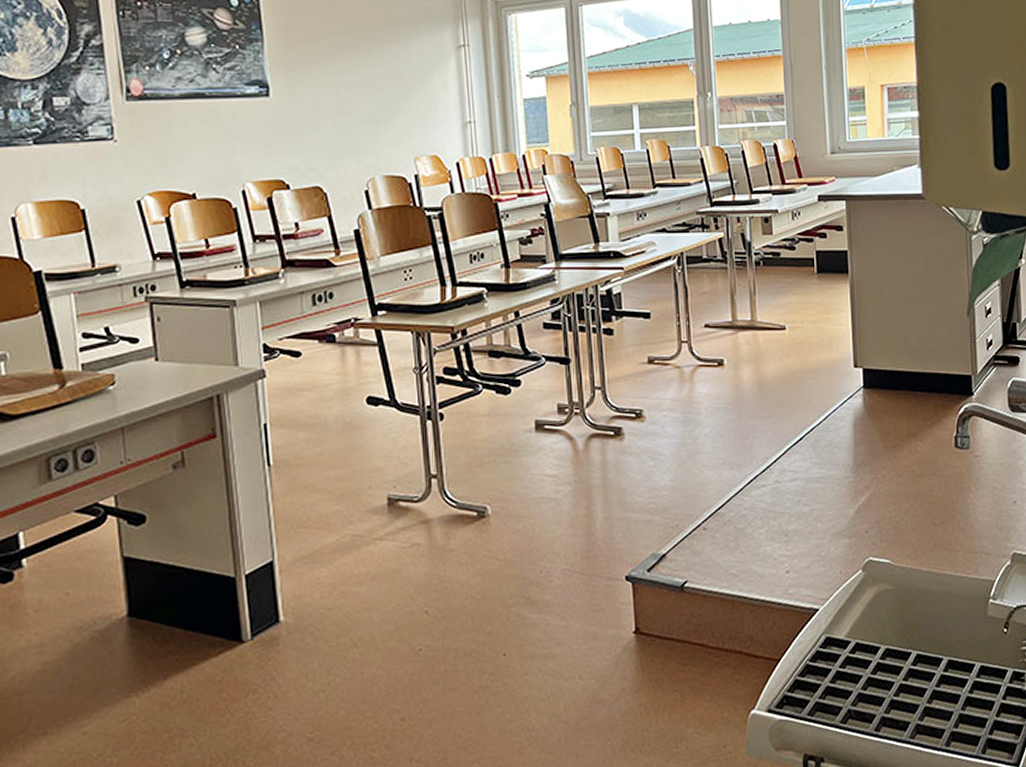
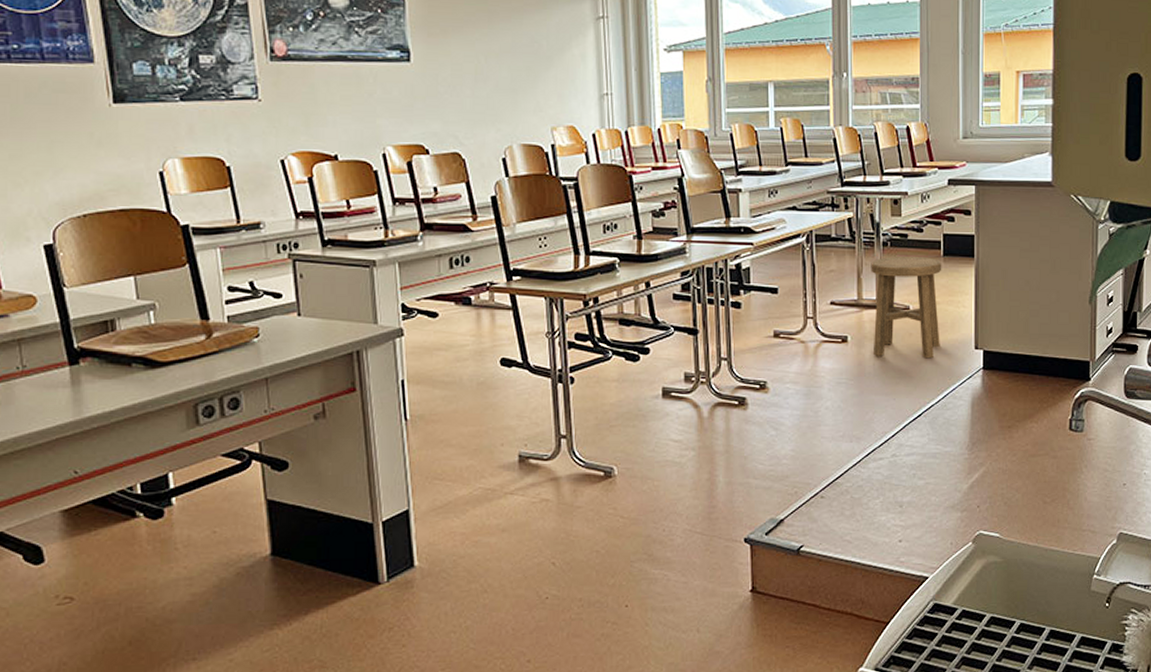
stool: none [744,275,819,380] -> present [871,257,942,359]

